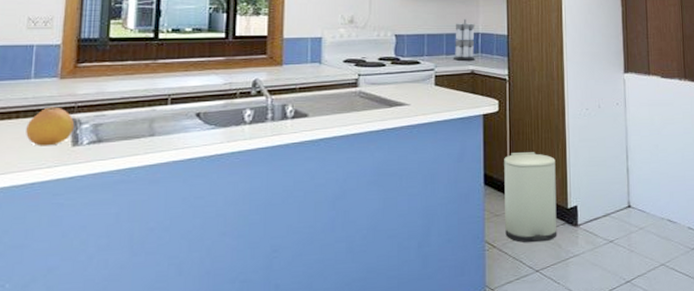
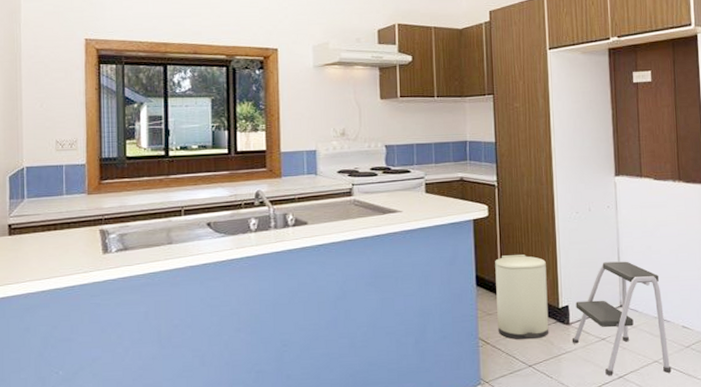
fruit: present [26,107,75,146] -> none [63,219,104,254]
spice rack: present [454,17,475,61] -> none [443,126,464,169]
step stool: none [580,160,678,280] -> present [571,261,671,375]

